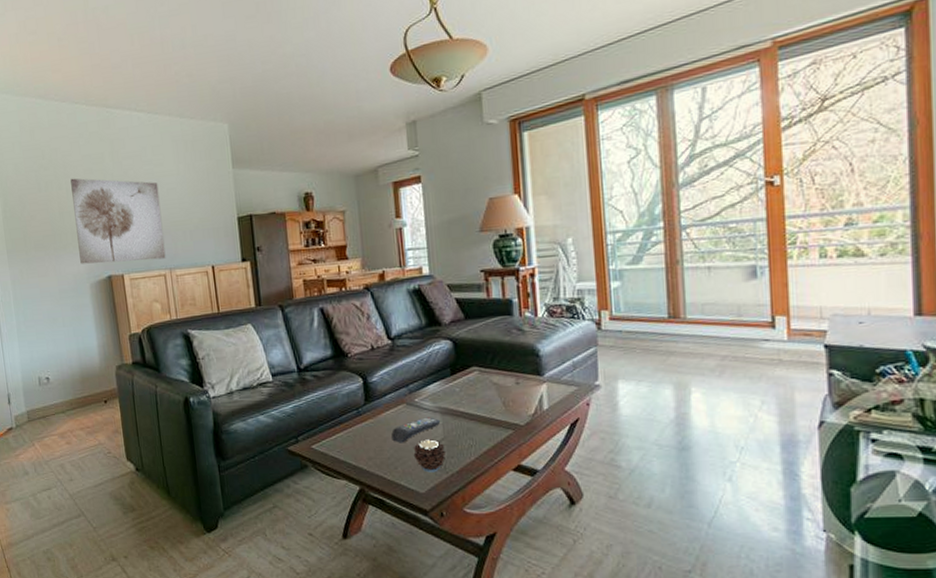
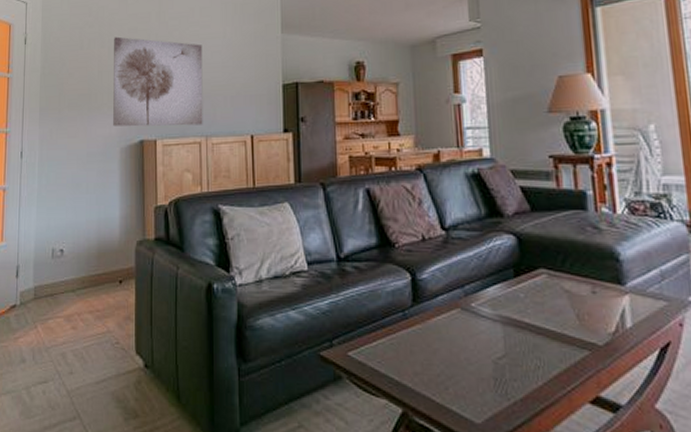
remote control: present [391,417,441,443] -> none [442,327,502,357]
candle: present [413,439,447,473] -> none [468,355,508,398]

